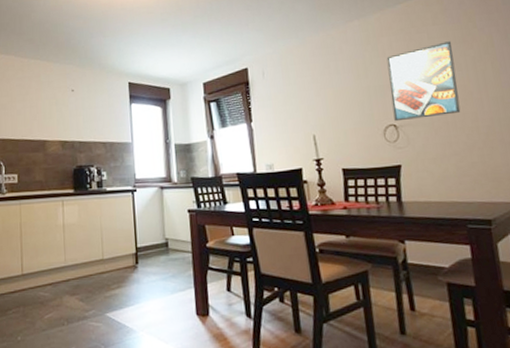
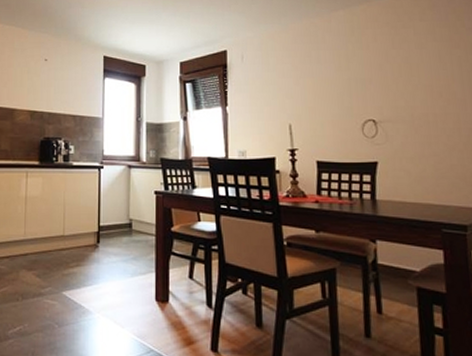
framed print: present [386,41,461,122] -> none [370,39,443,117]

